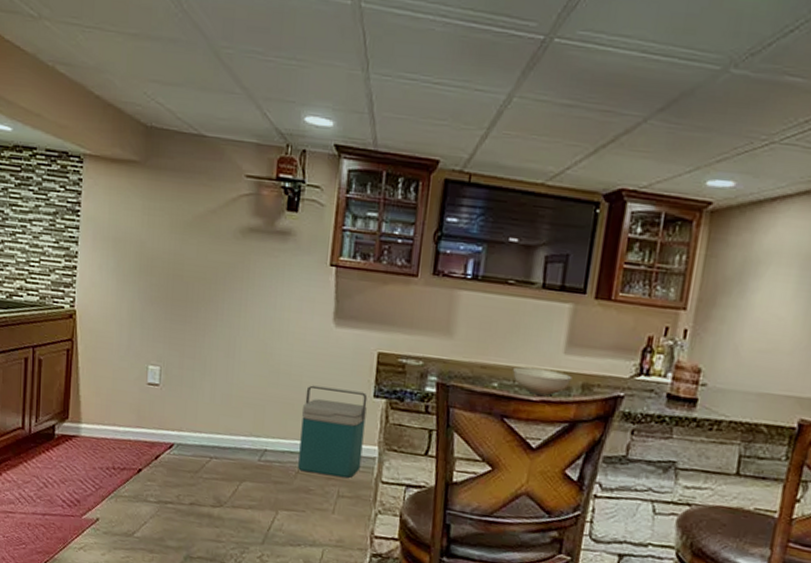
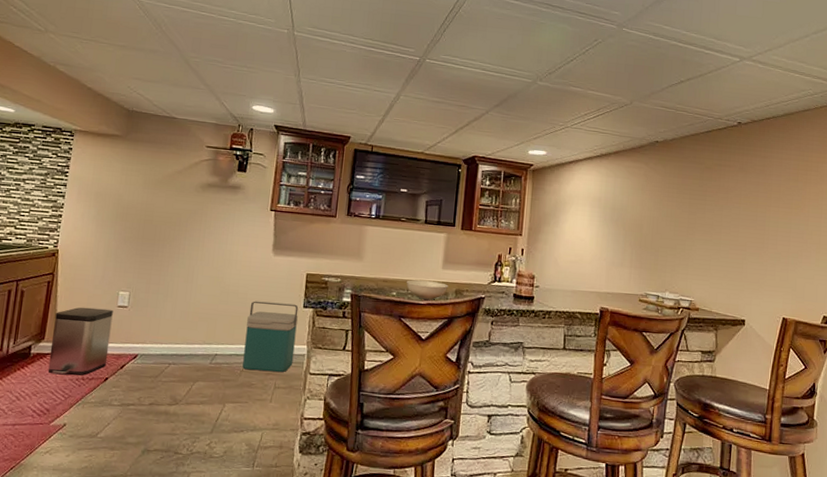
pedal bin: none [75,382,143,465] -> present [48,307,113,376]

